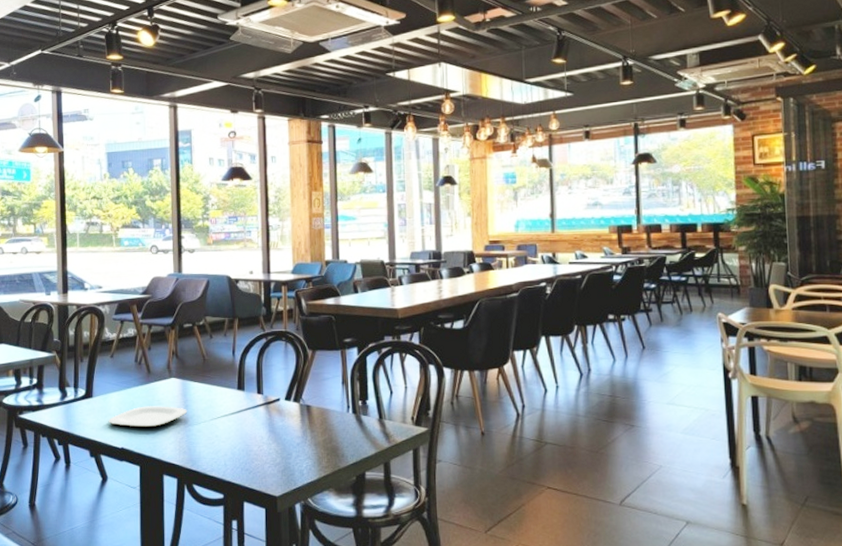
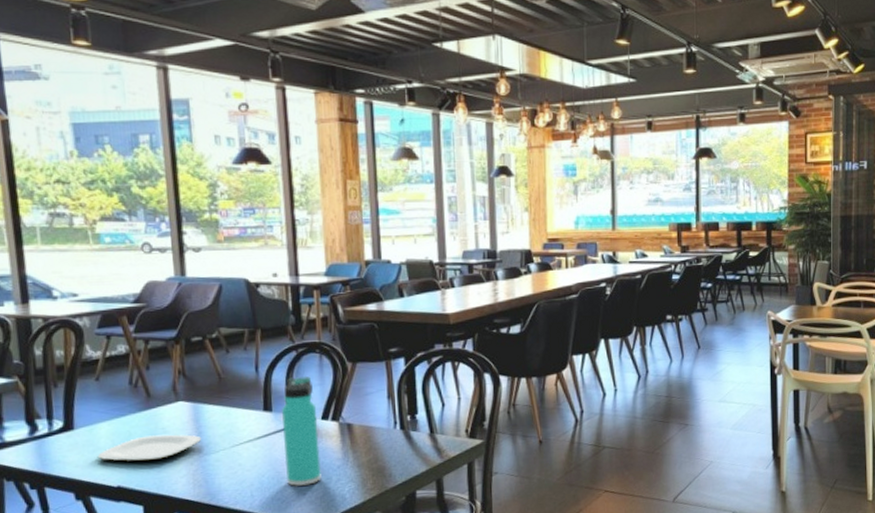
thermos bottle: none [253,361,283,459] -> present [282,376,321,486]

